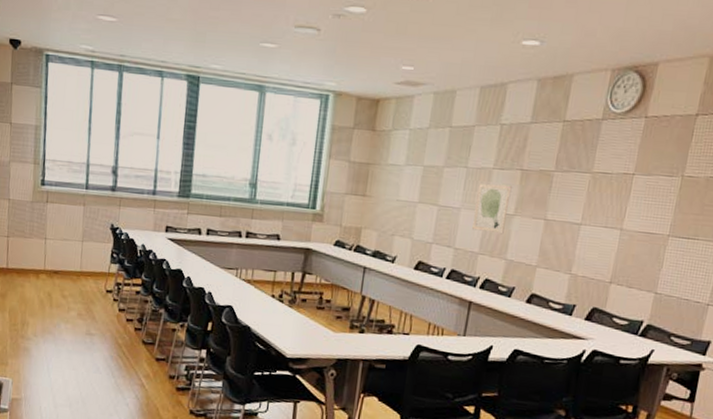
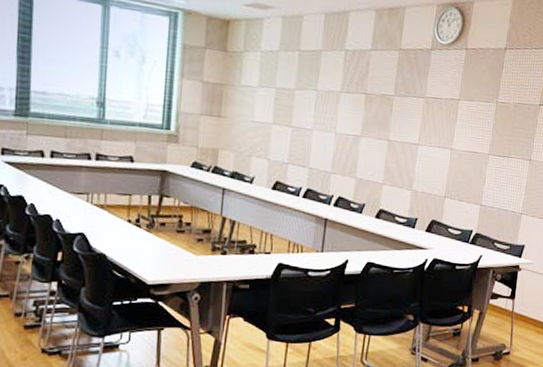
wall art: present [472,183,512,234] -> none [324,106,358,154]

